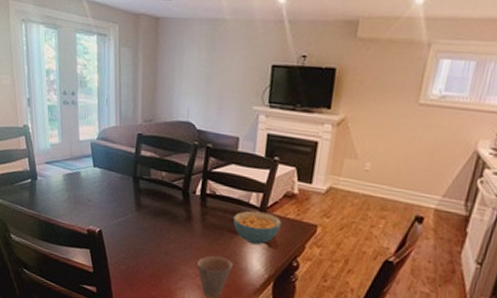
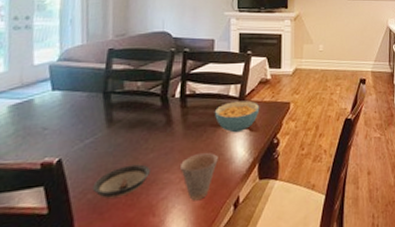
saucer: none [124,249,171,276] -> present [92,164,150,199]

